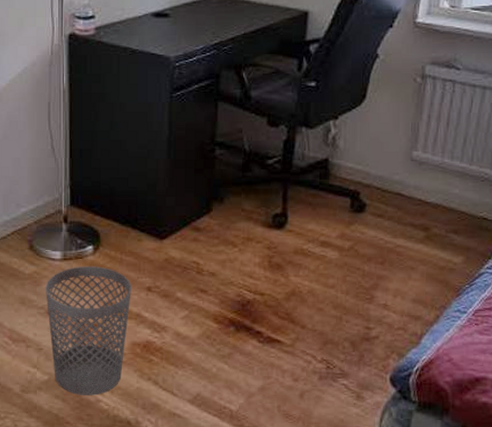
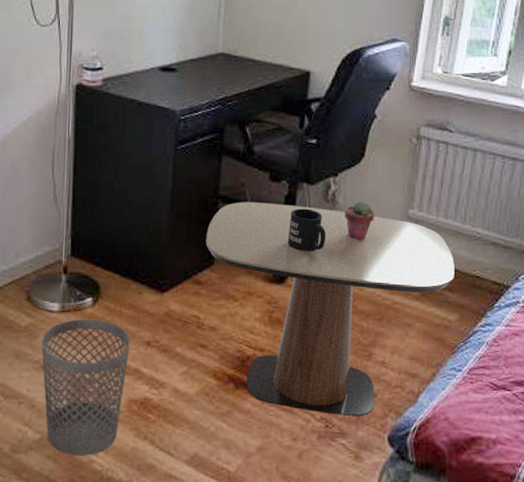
side table: none [204,148,461,357] -> present [206,202,455,416]
mug: none [286,153,327,196] -> present [287,208,327,252]
potted succulent: none [345,144,377,184] -> present [345,201,375,240]

